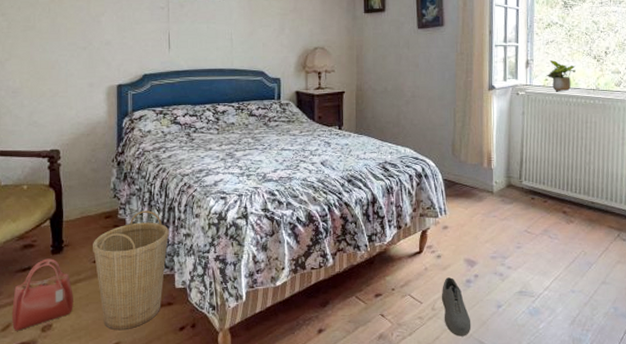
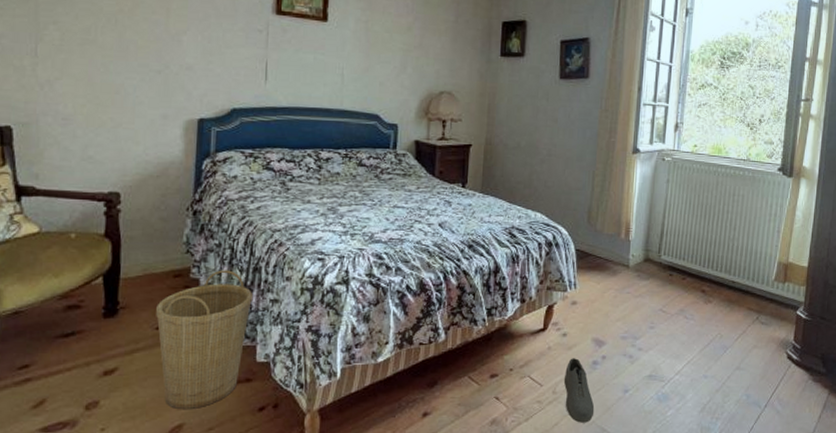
handbag: present [12,258,73,331] -> none [47,322,128,408]
potted plant: present [545,60,576,92] -> none [695,125,727,160]

